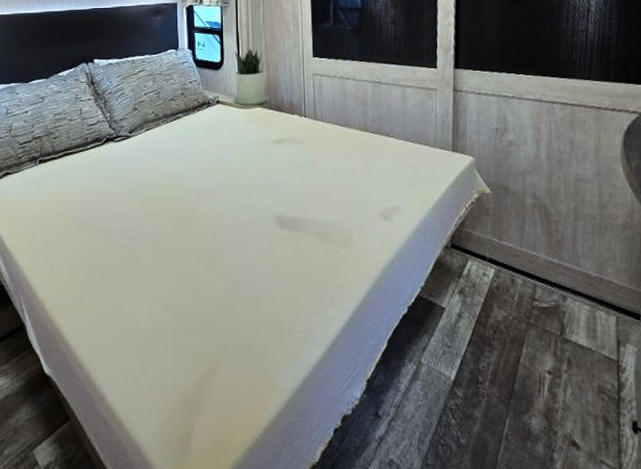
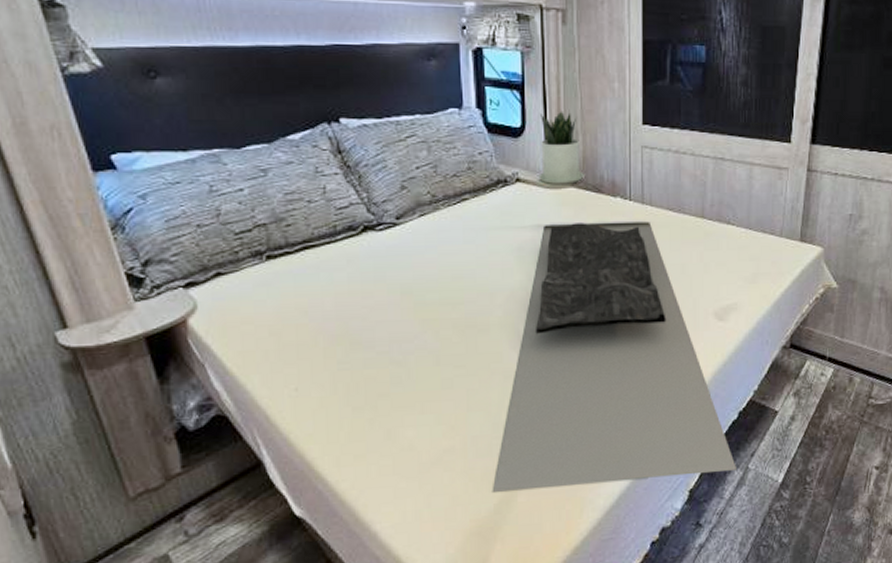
throw blanket: none [197,134,410,367] -> present [493,221,736,492]

